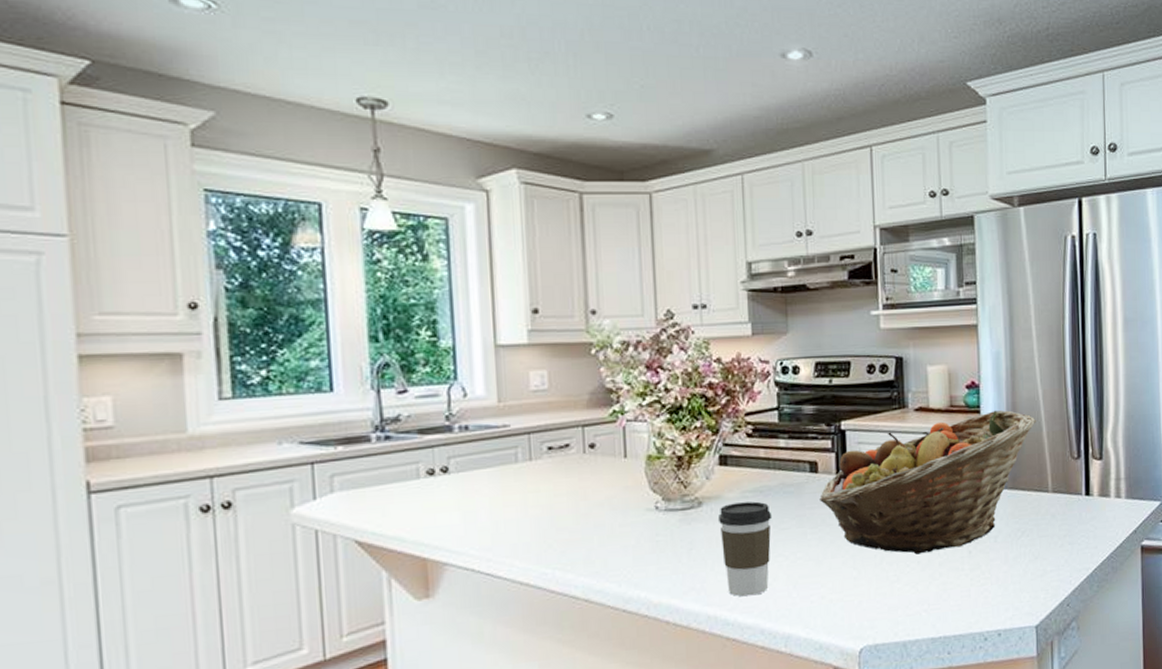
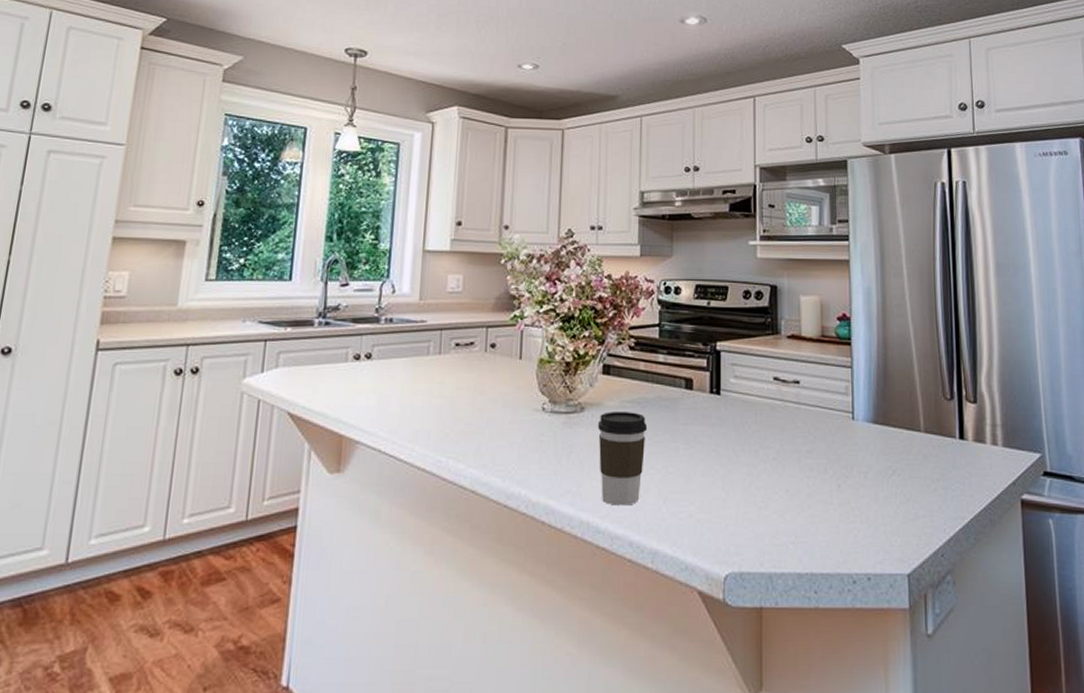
fruit basket: present [820,410,1037,555] -> none [693,343,909,482]

